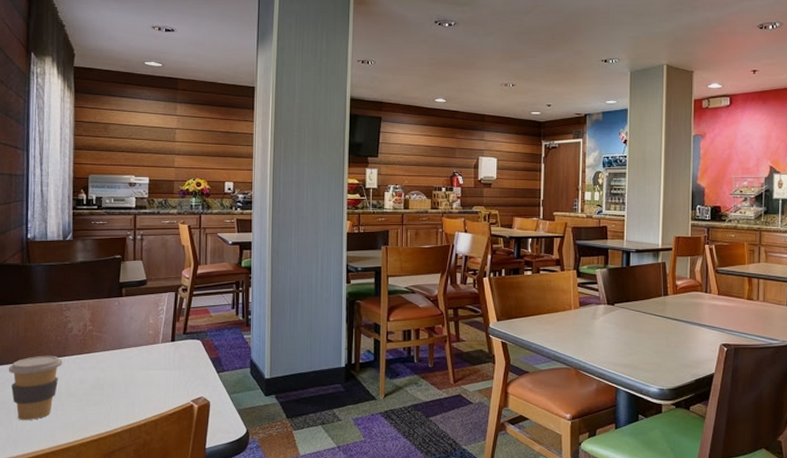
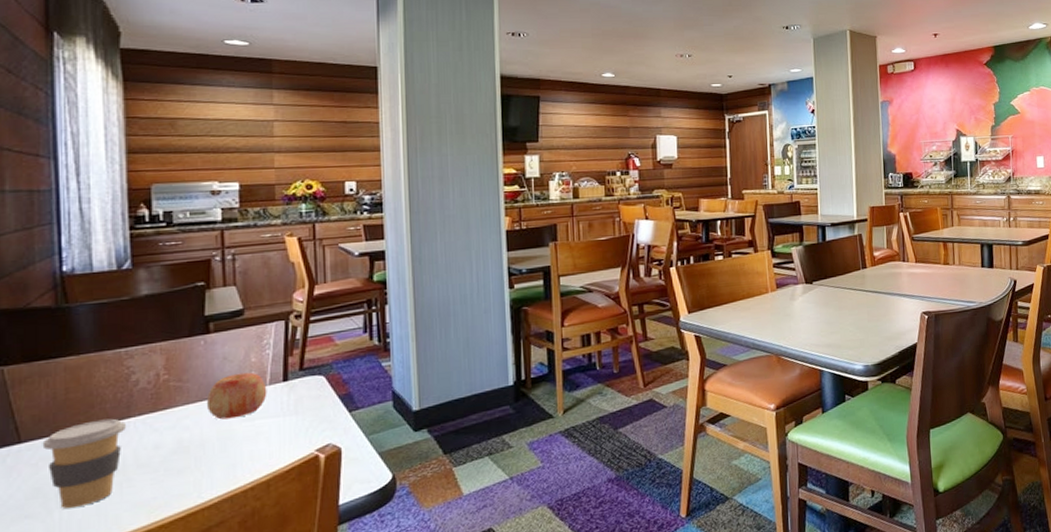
apple: none [117,331,160,367] -> present [206,372,267,420]

